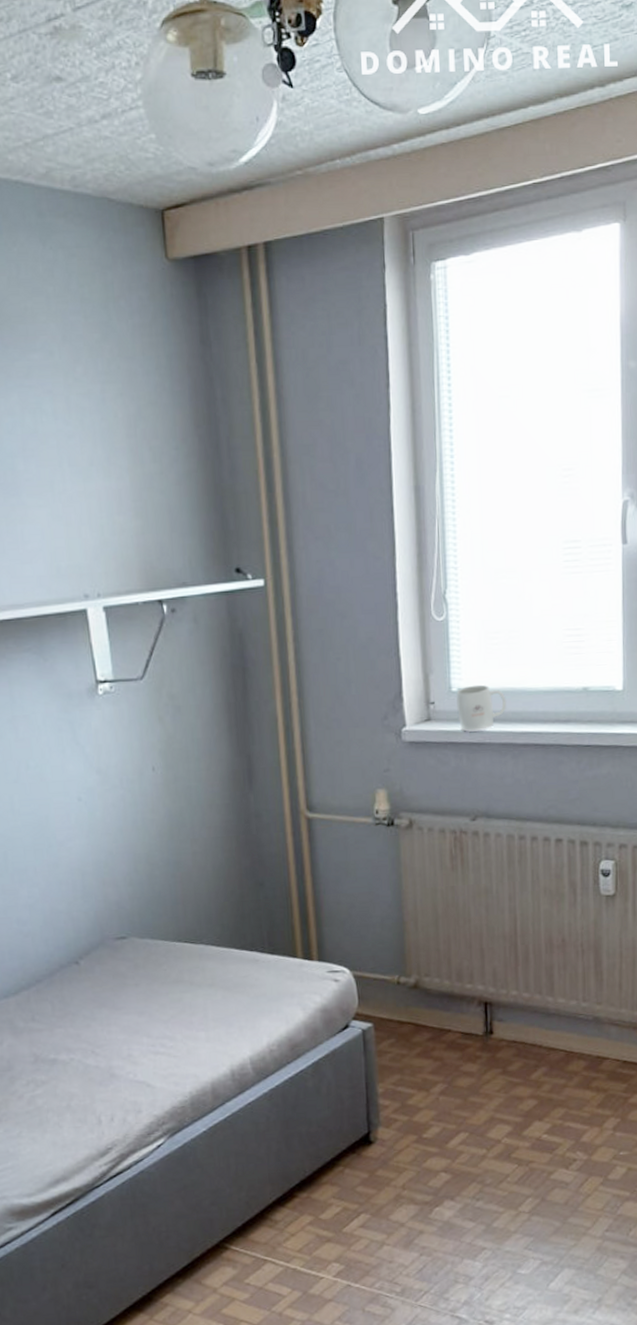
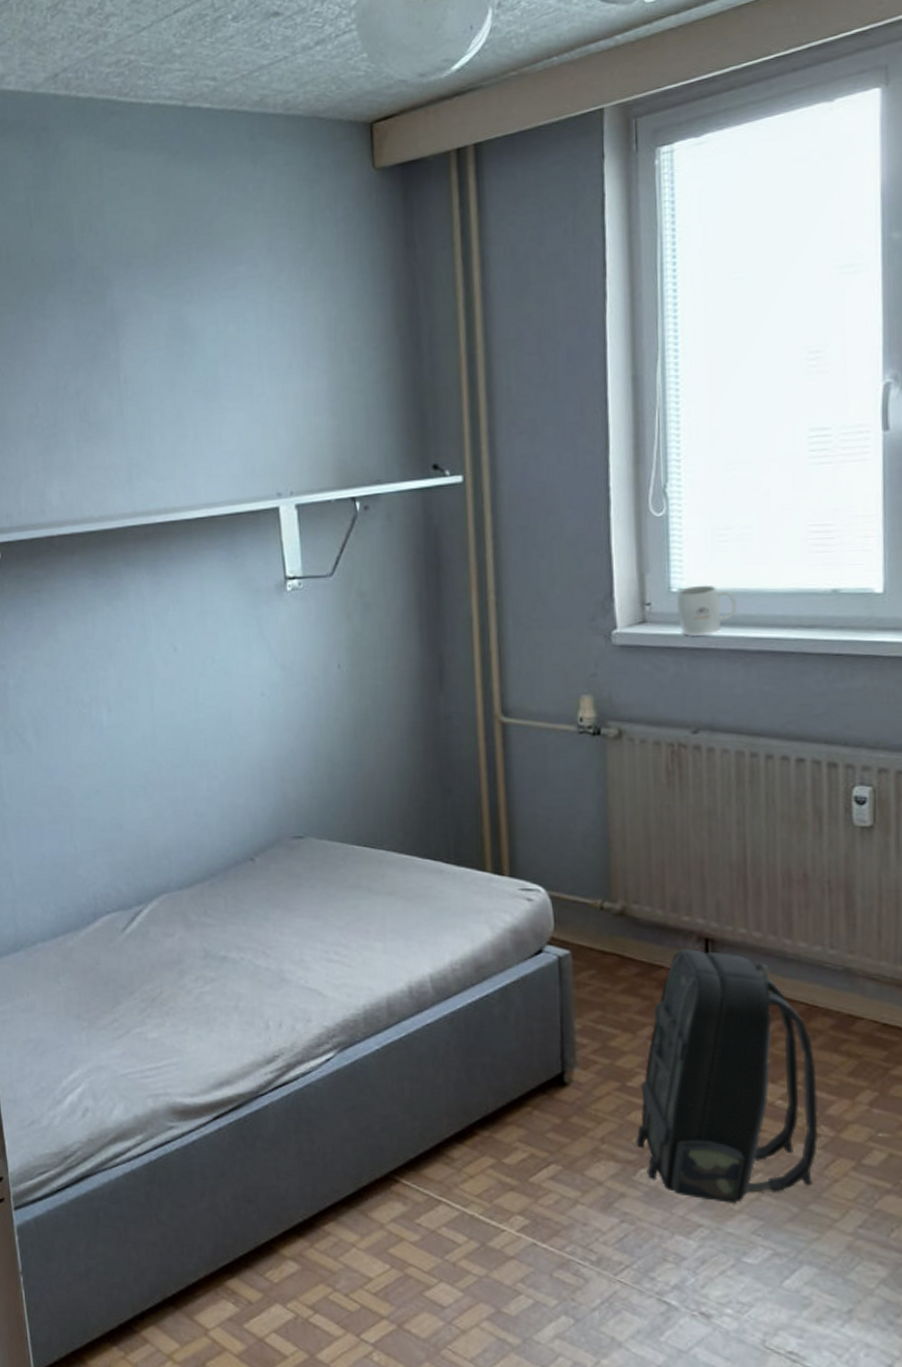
backpack: none [431,1012,575,1227] -> present [635,948,819,1205]

